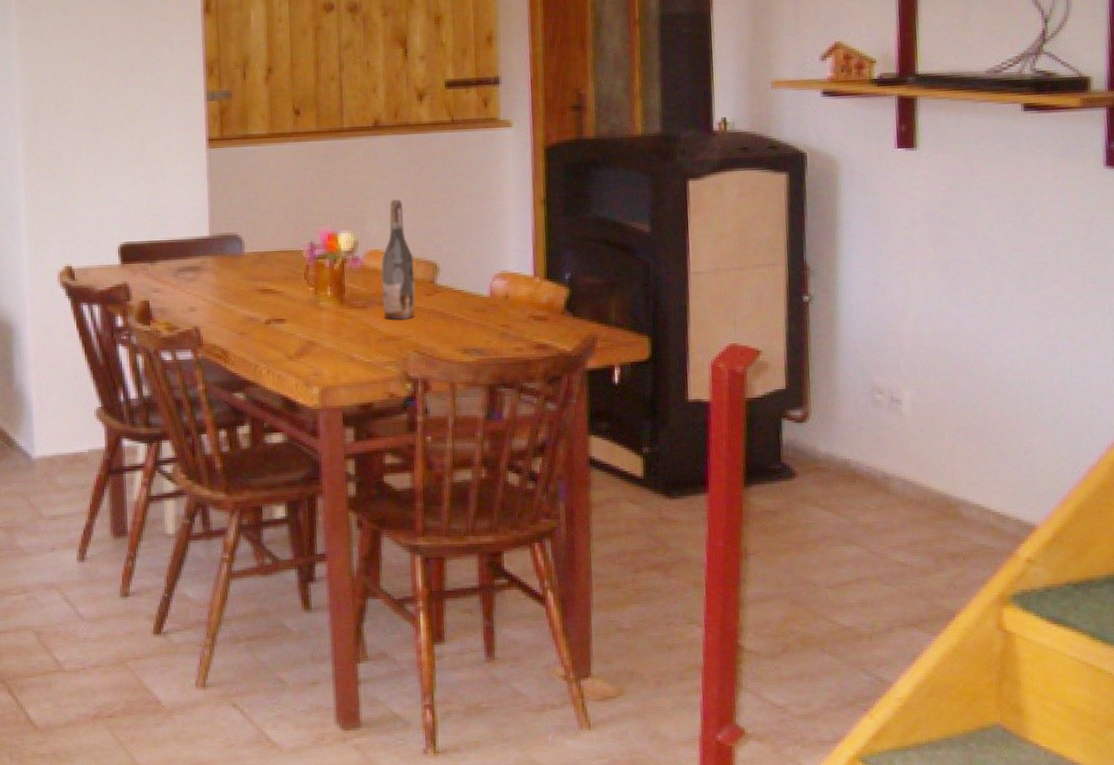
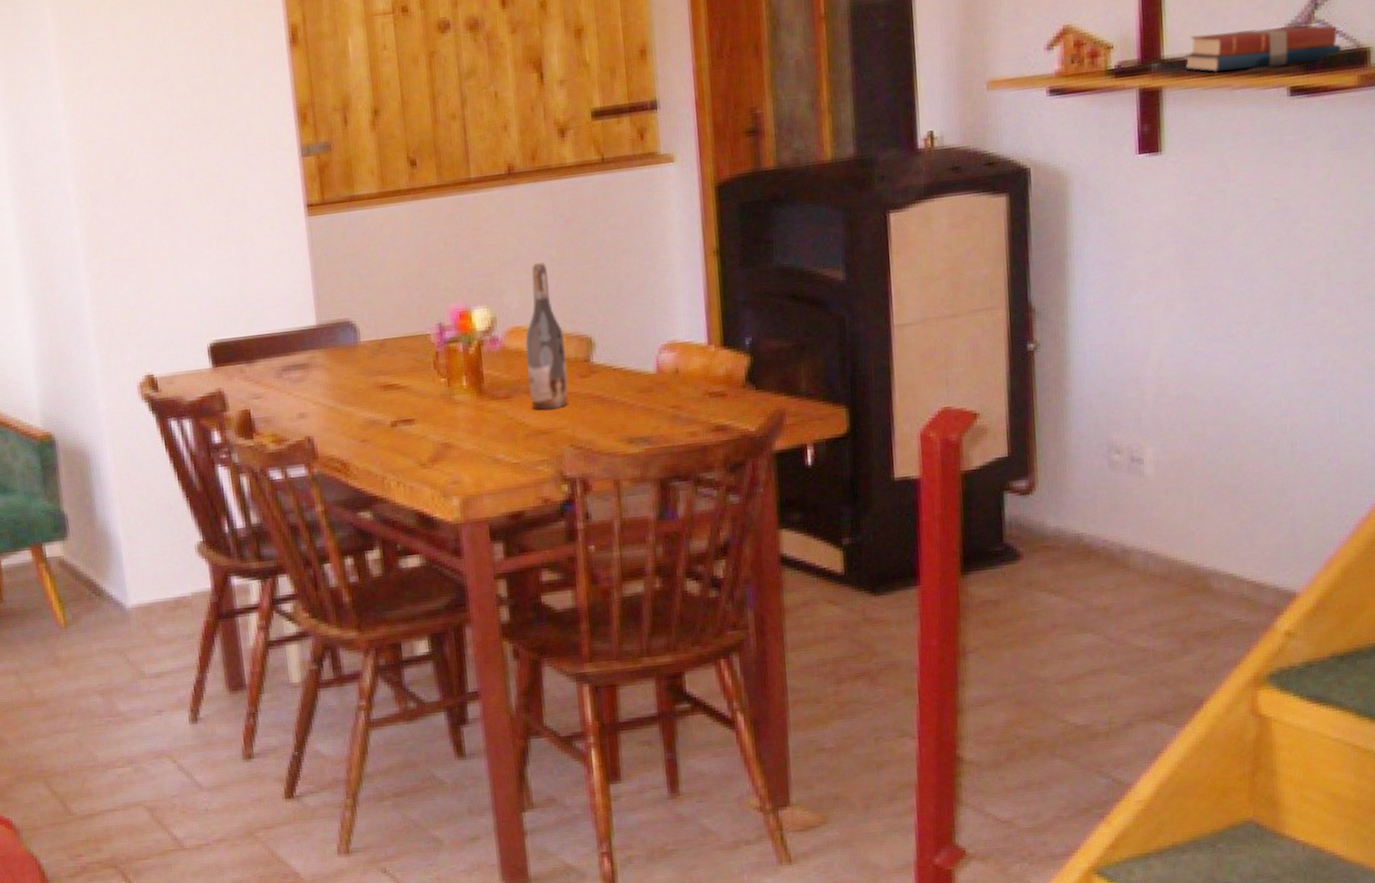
books: none [935,55,1066,88] -> present [1184,25,1341,73]

